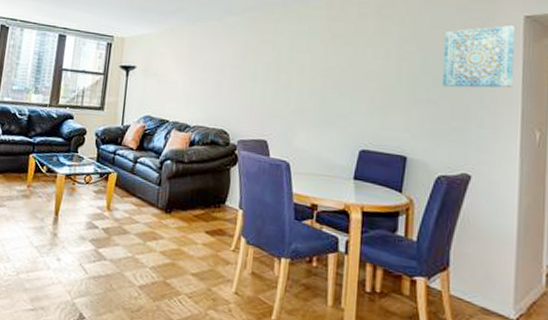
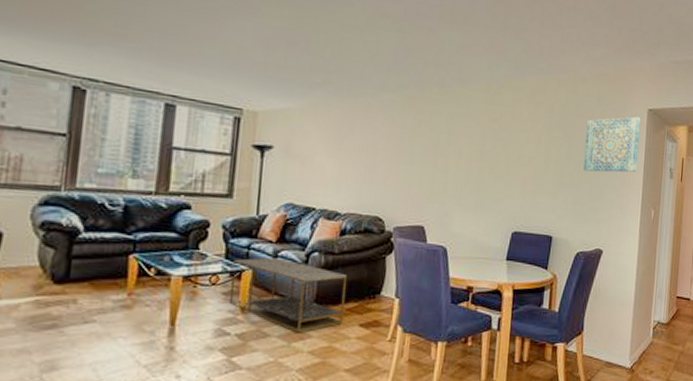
coffee table: none [99,162,194,234] -> present [230,257,346,333]

